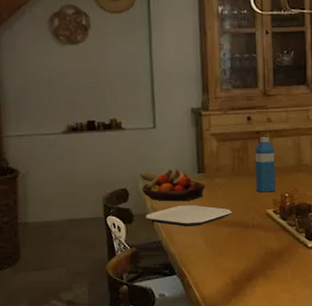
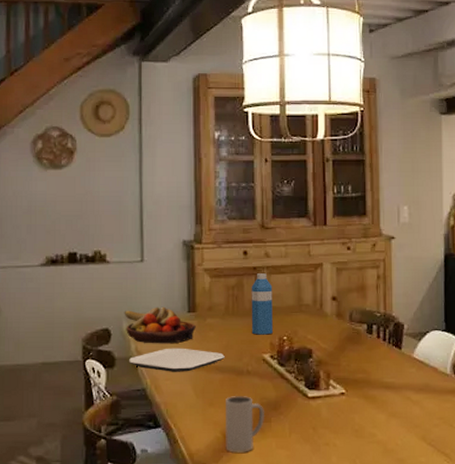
mug: none [233,247,270,296] -> present [224,396,265,453]

